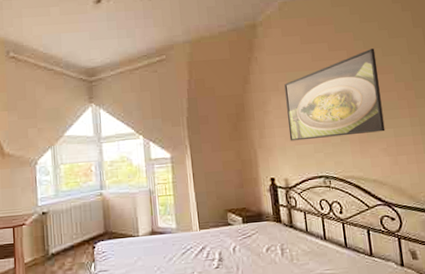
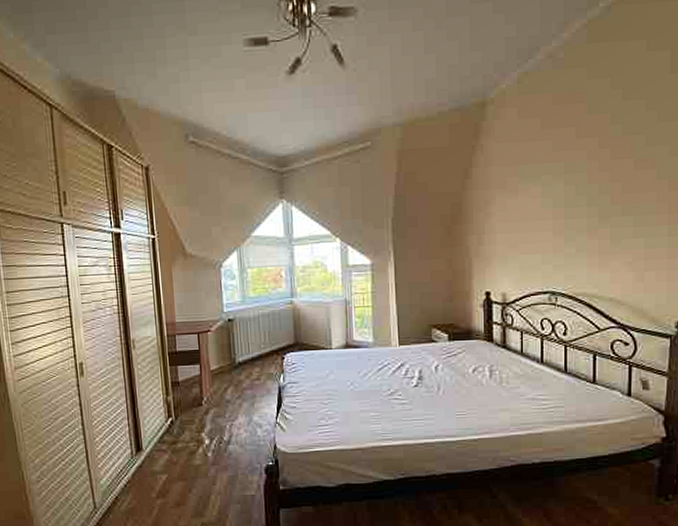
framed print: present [284,48,385,141] -> none [513,135,637,250]

